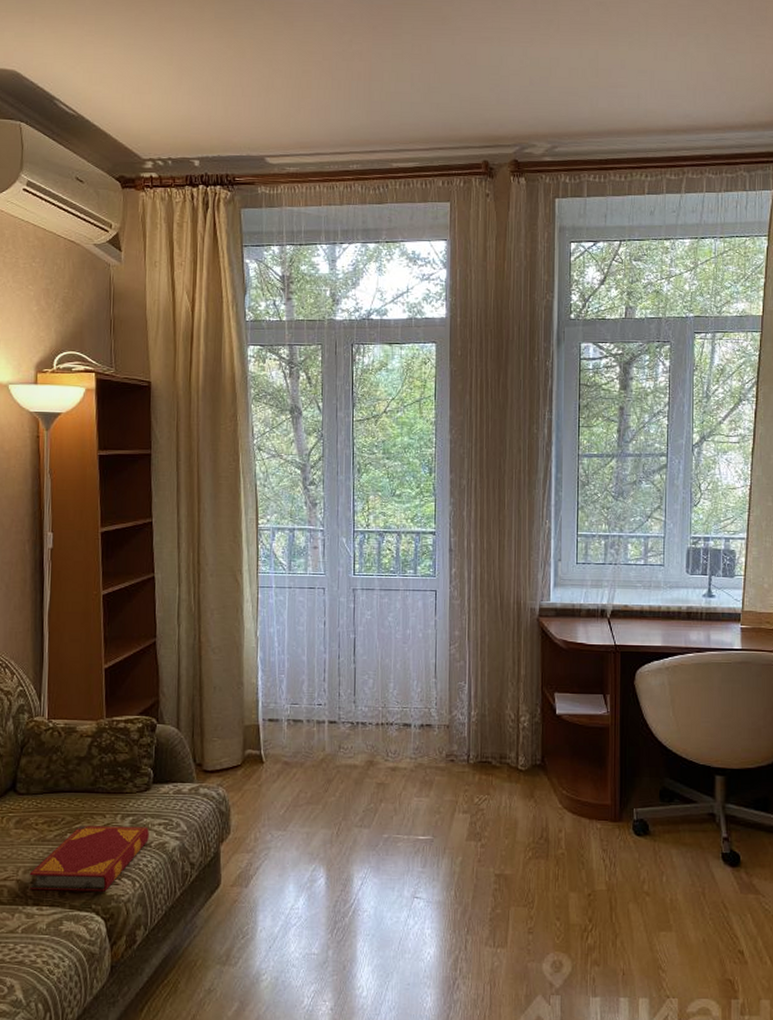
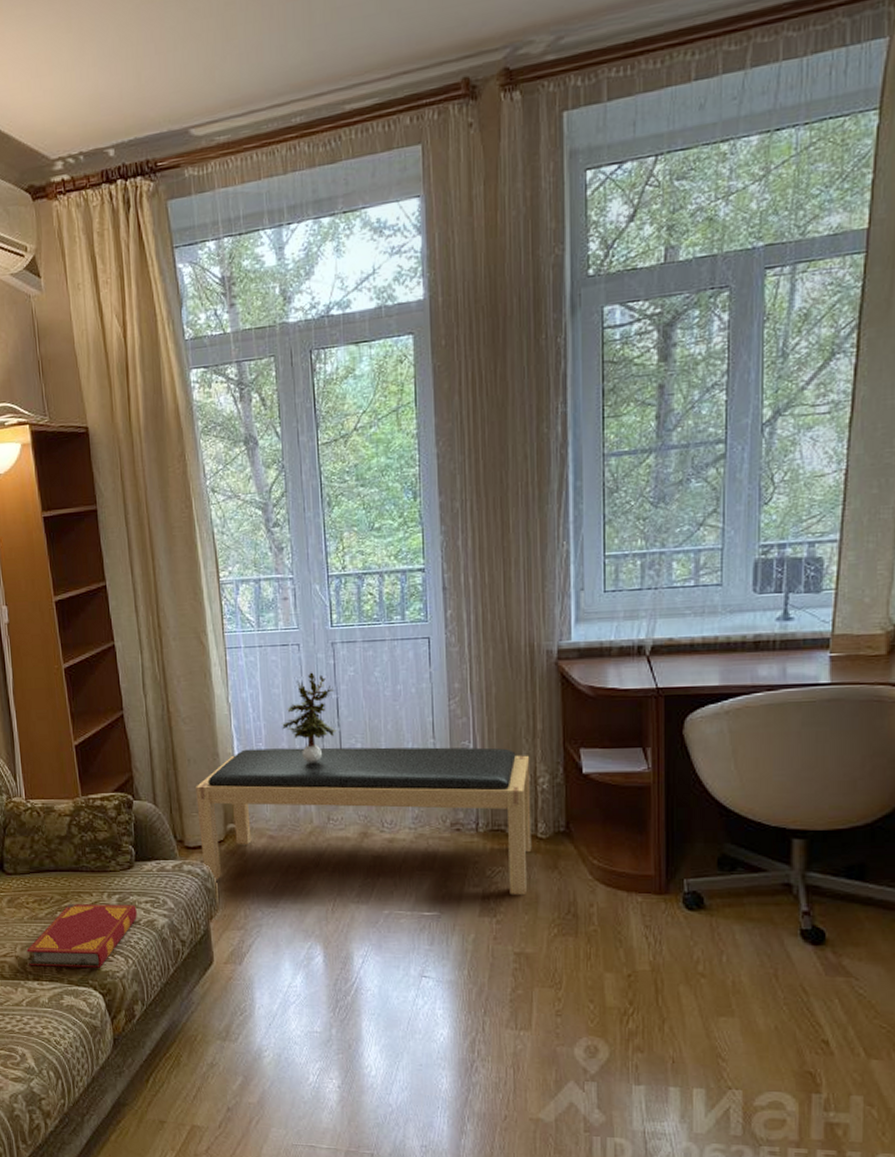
bench: none [218,680,514,822] -> present [196,747,532,896]
potted plant: none [303,613,353,695] -> present [280,672,338,763]

